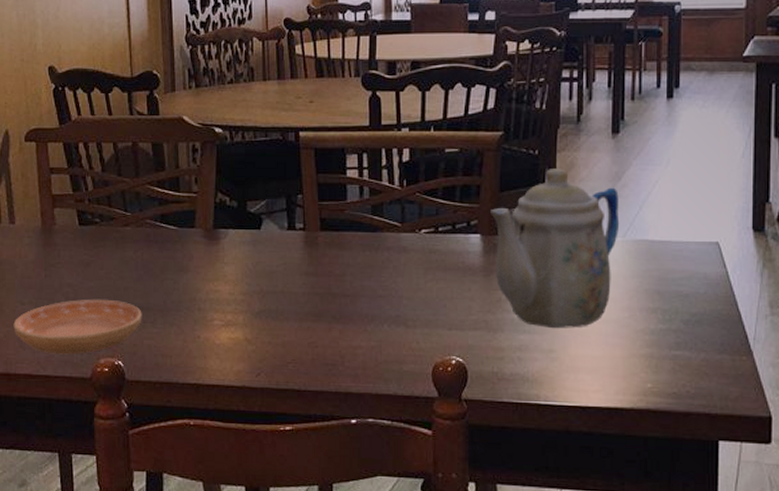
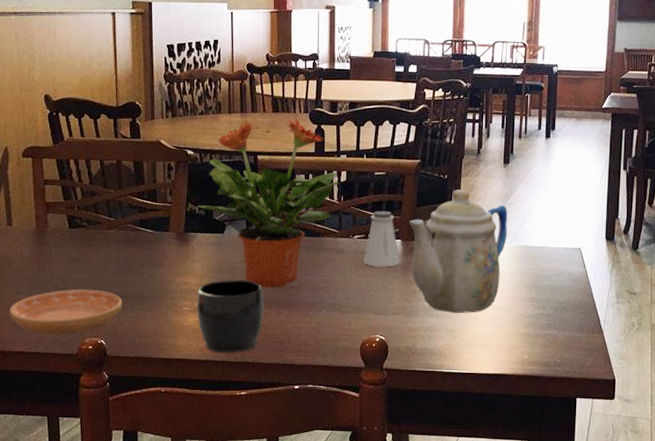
potted plant: none [228,84,401,296] -> present [197,118,339,288]
mug: none [230,286,311,379] -> present [196,279,264,354]
saltshaker: none [433,198,481,269] -> present [363,211,401,267]

